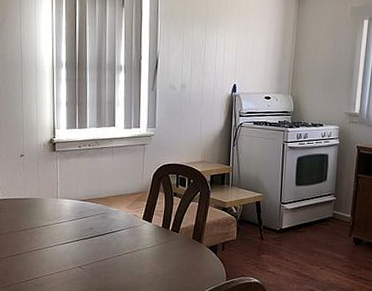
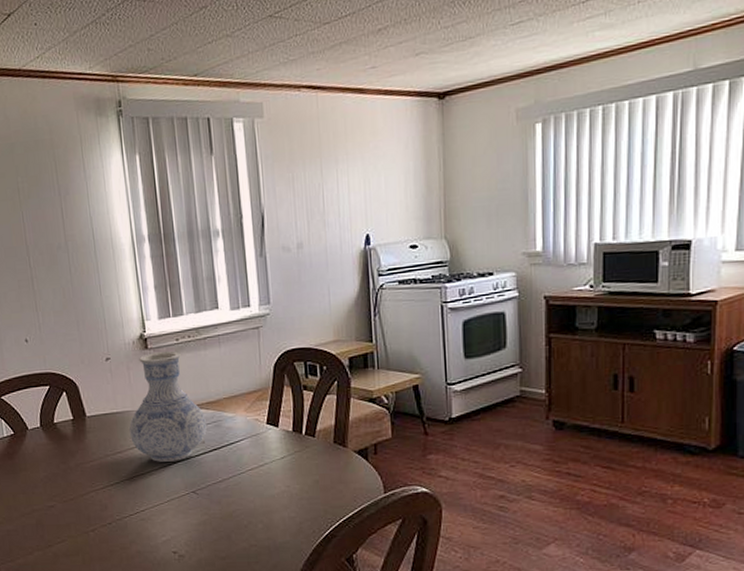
vase: none [34,154,95,242] -> present [129,351,207,462]

